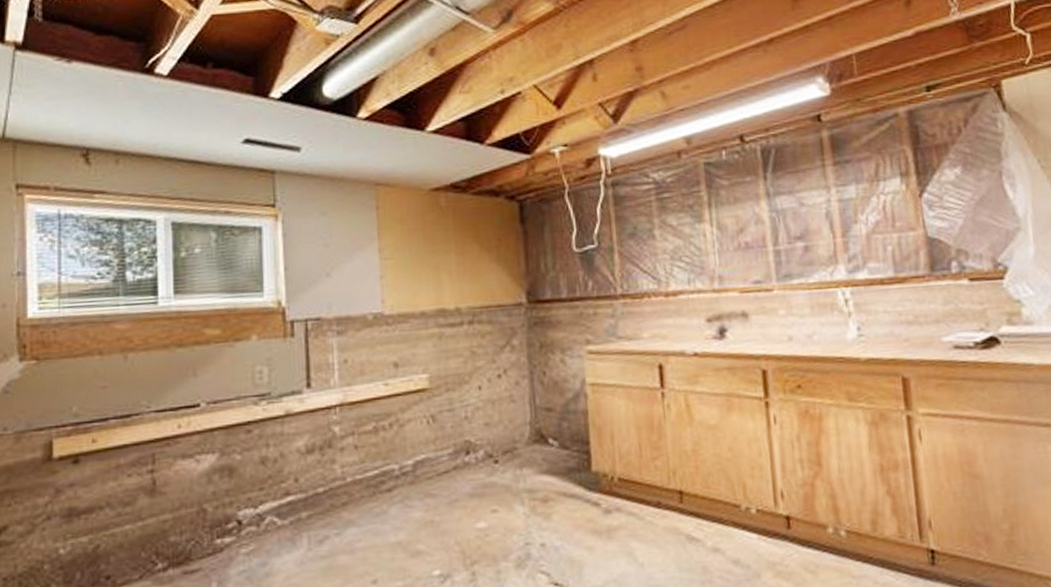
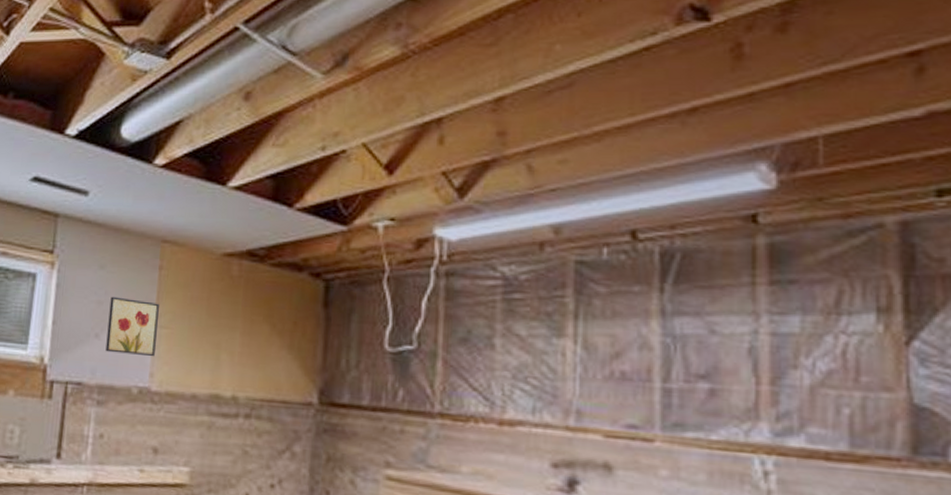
wall art: none [335,238,383,288] -> present [105,296,159,357]

